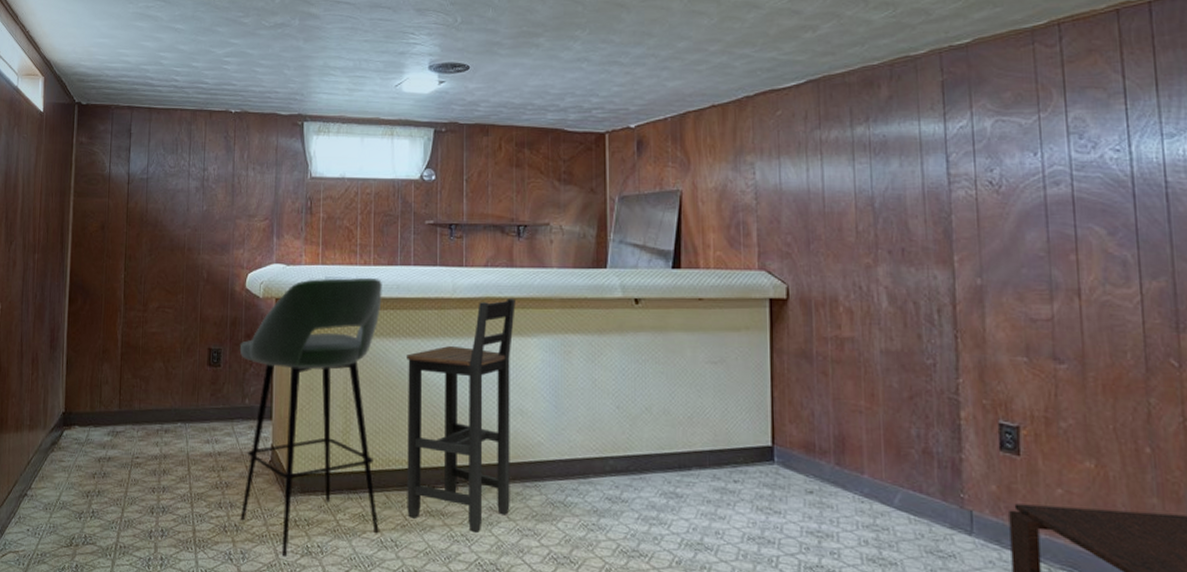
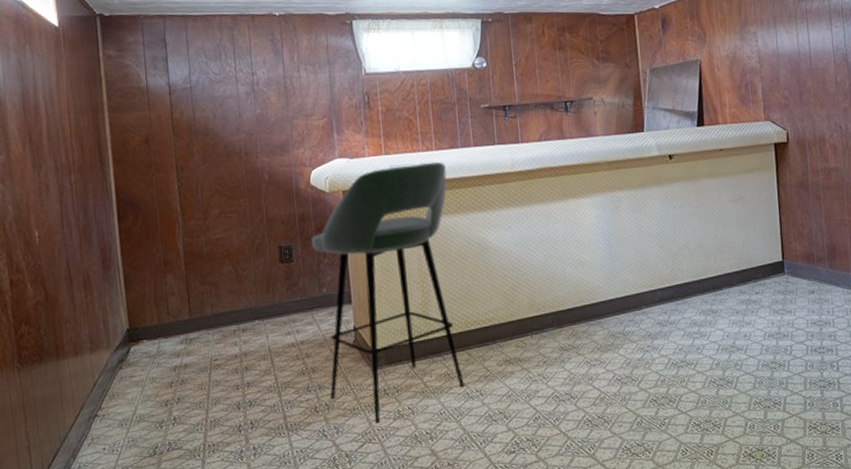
bar stool: present [407,298,515,532] -> none [475,166,578,371]

